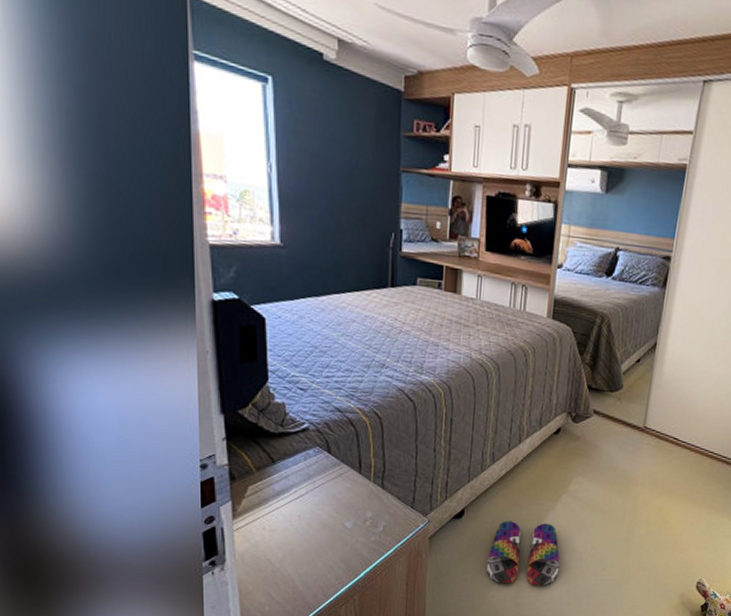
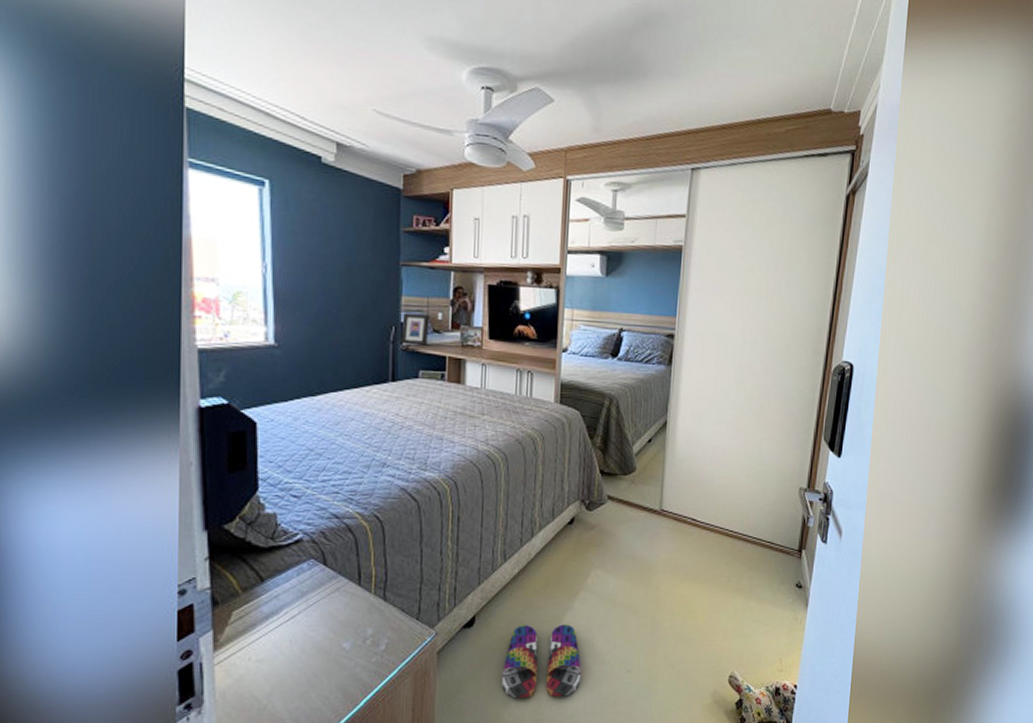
picture frame: none [400,220,429,254] -> present [401,313,430,346]

